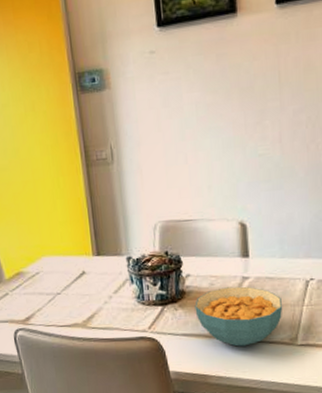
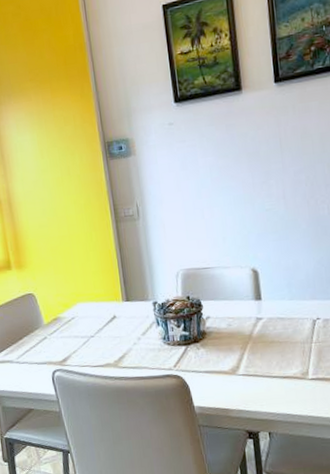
cereal bowl: present [195,286,283,347] -> none [215,326,294,382]

